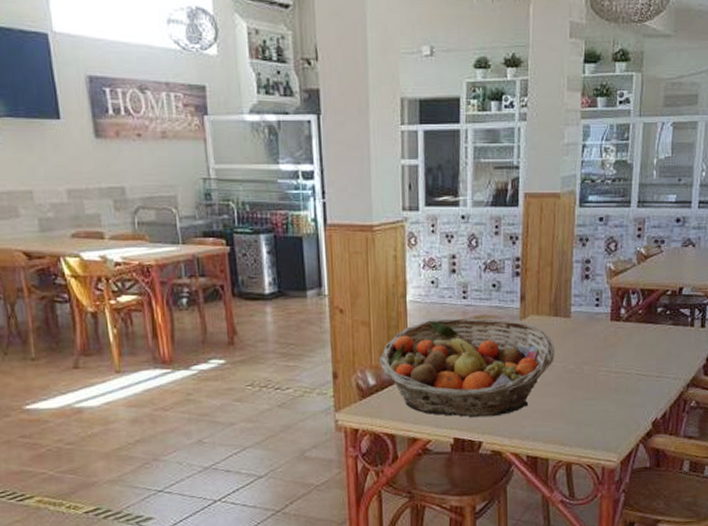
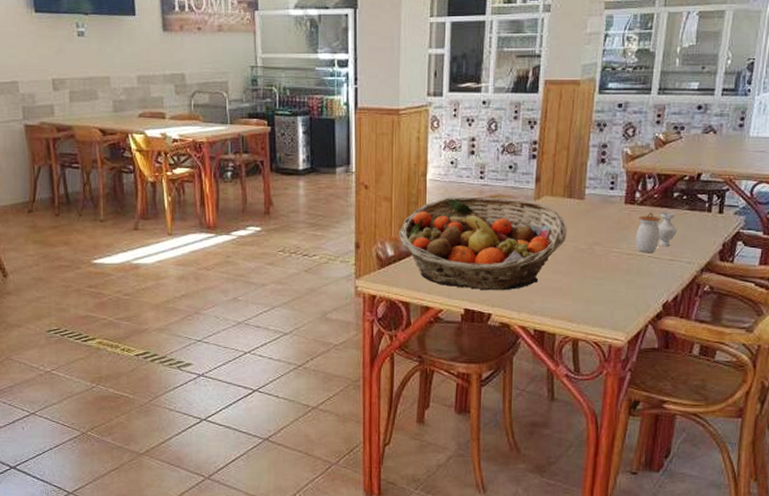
jar: none [622,327,662,371] -> present [635,212,677,253]

